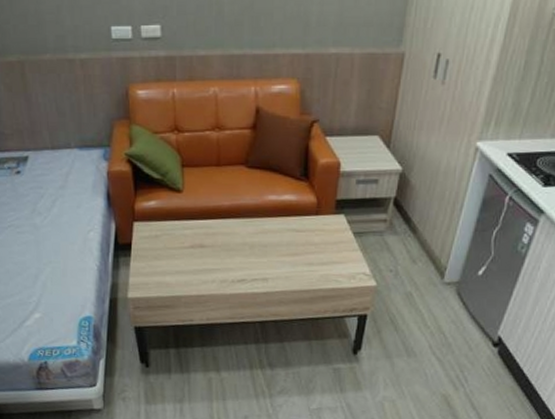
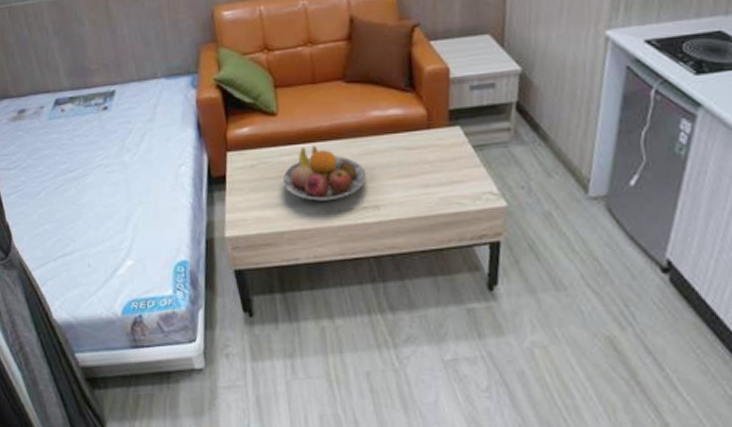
fruit bowl: none [183,222,259,272] -> present [282,146,367,201]

